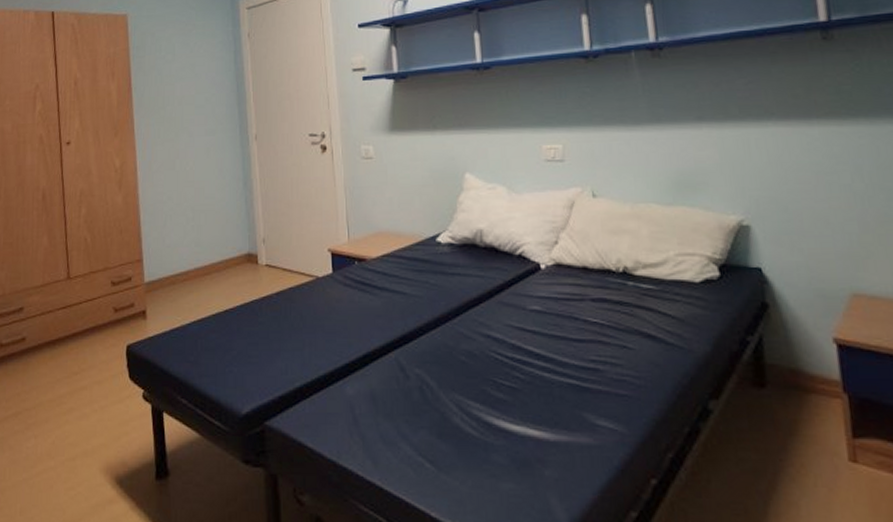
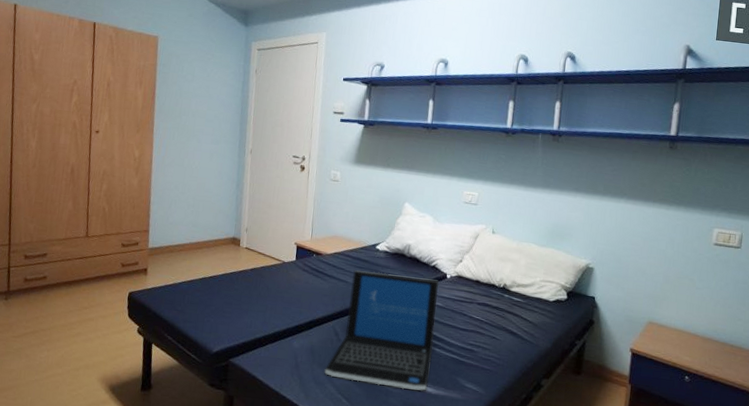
laptop: none [394,273,543,439] -> present [324,270,439,391]

